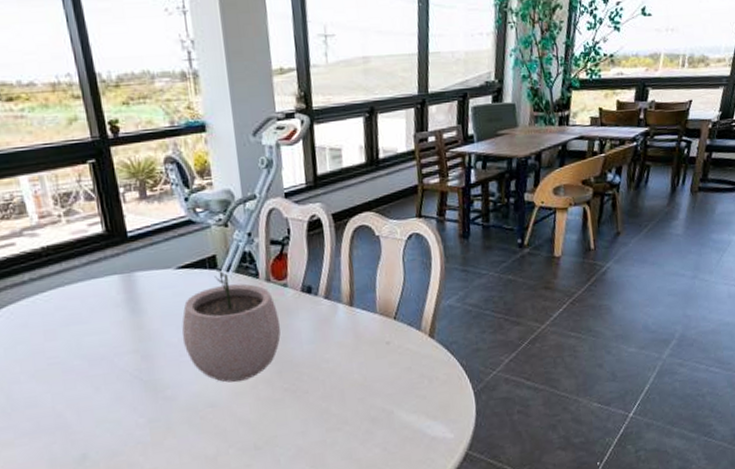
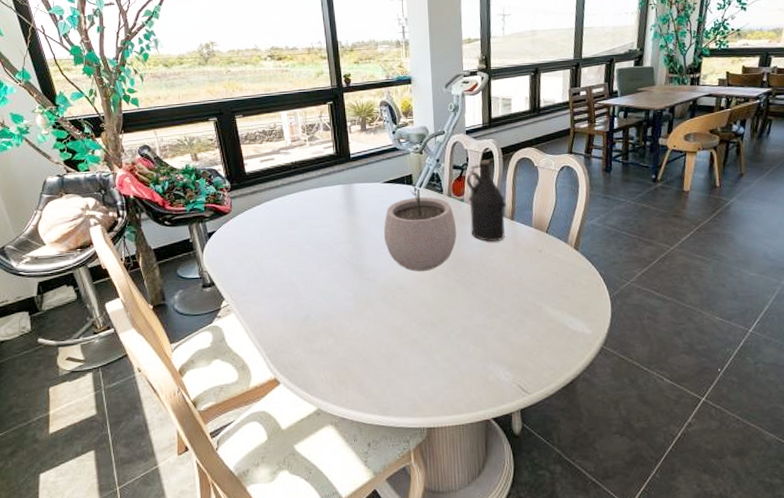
bottle: none [289,230,343,336] -> present [466,160,506,242]

